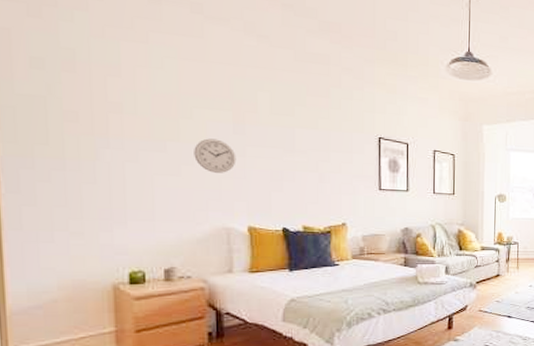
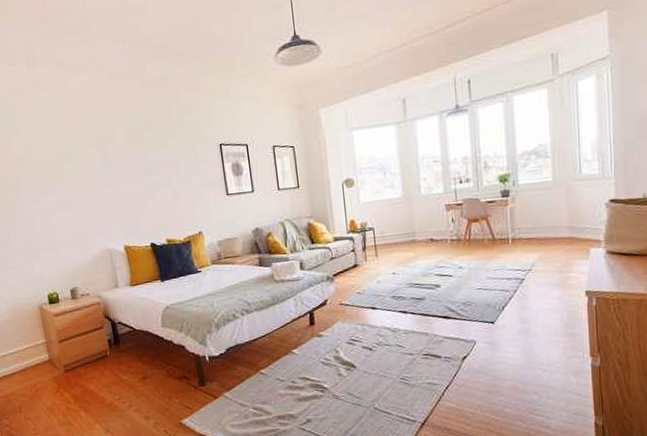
wall clock: present [194,138,237,173] -> none [76,173,108,204]

